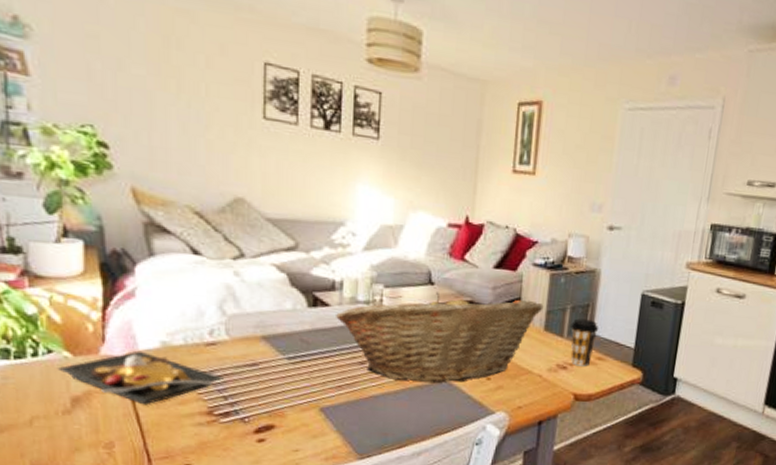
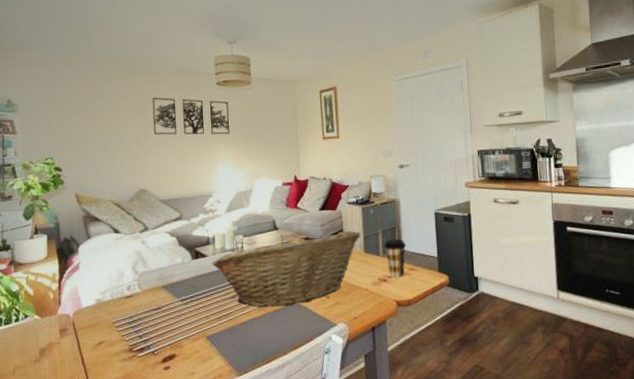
plate: present [57,350,223,406] -> none [30,308,138,350]

